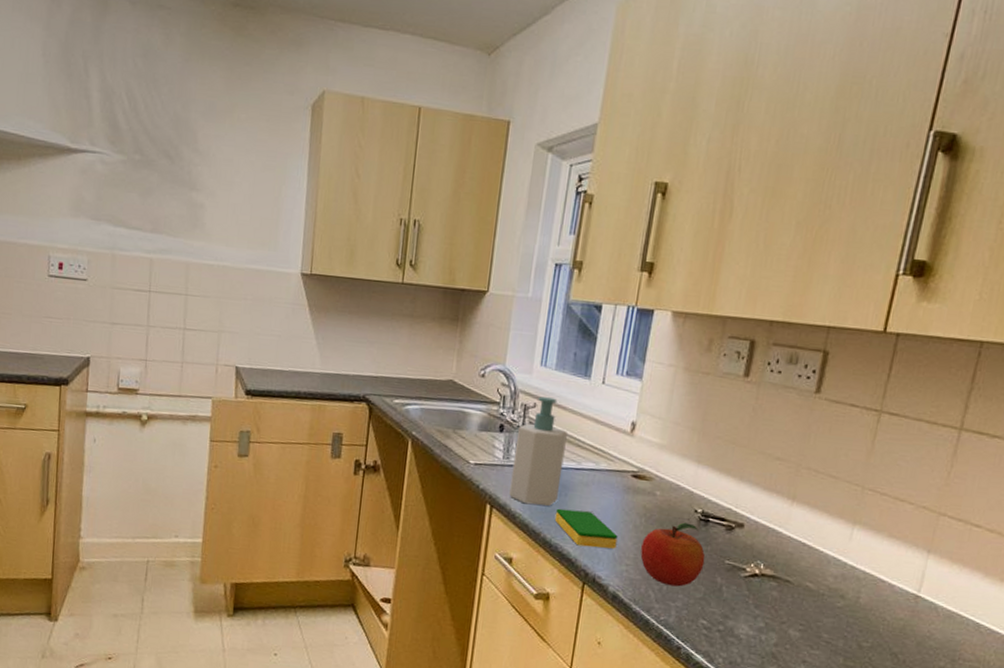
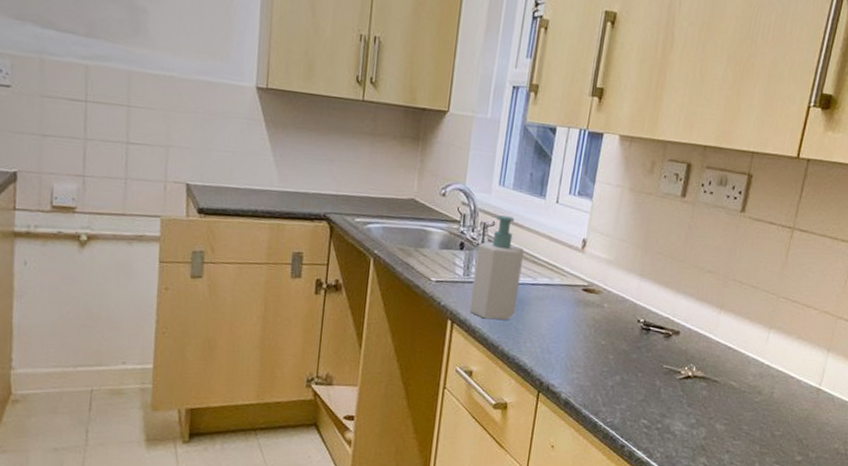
dish sponge: present [554,508,618,549] -> none [512,322,570,358]
fruit: present [640,522,706,587] -> none [590,332,647,391]

